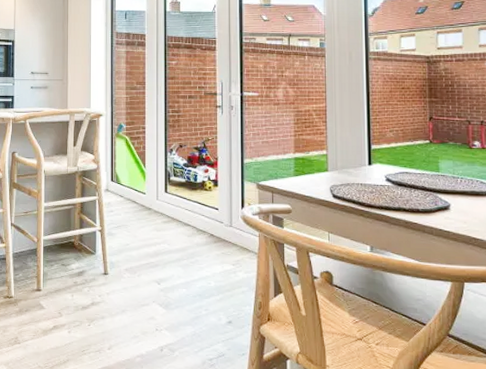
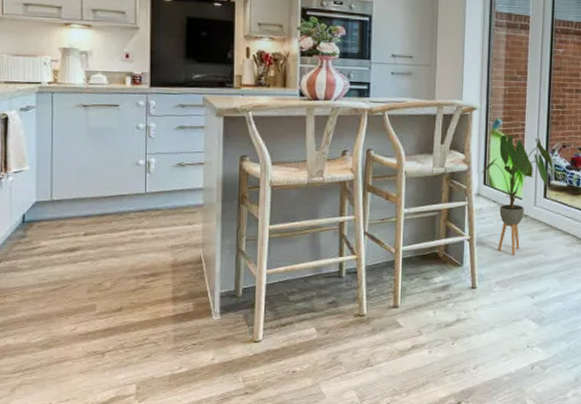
house plant: none [109,137,172,244] -> present [481,134,553,255]

